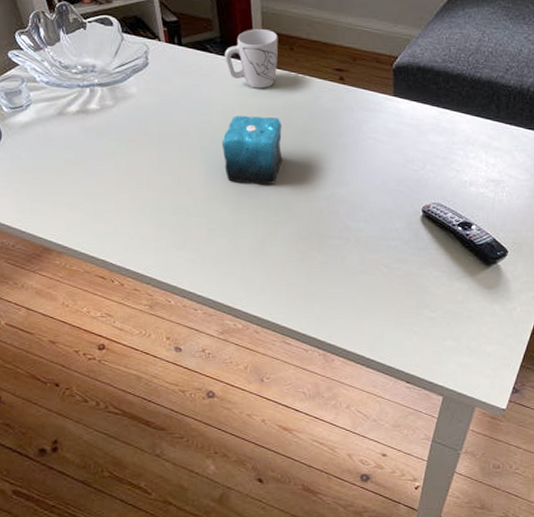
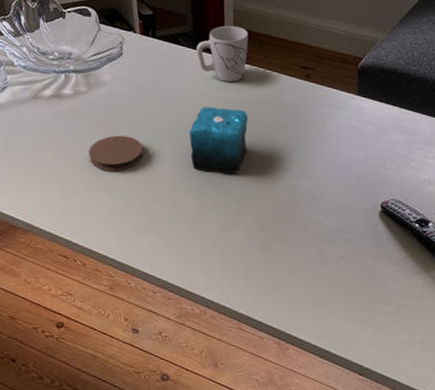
coaster: none [119,150,176,187] -> present [88,135,143,171]

